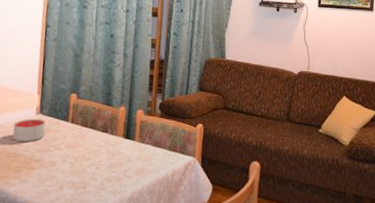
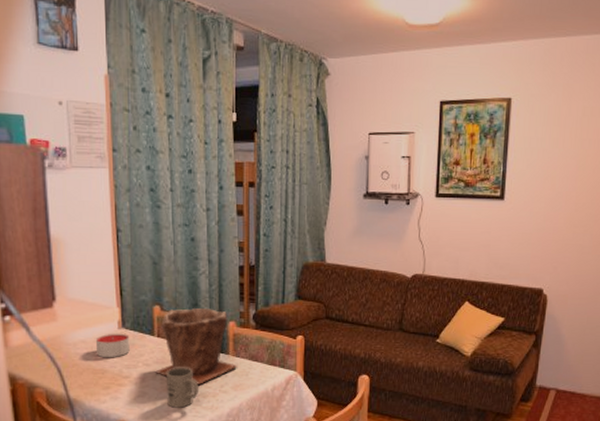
plant pot: none [65,97,142,169] -> present [155,308,237,385]
mug: none [73,152,105,192] -> present [167,367,199,408]

